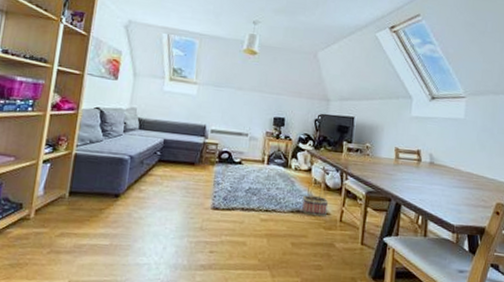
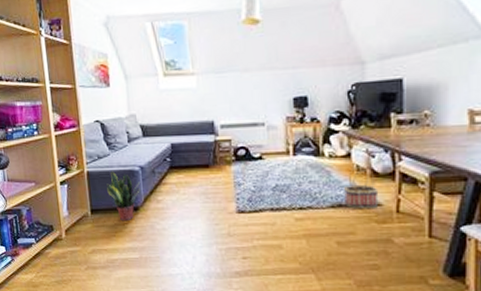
potted plant: none [91,156,128,206] -> present [107,171,141,220]

